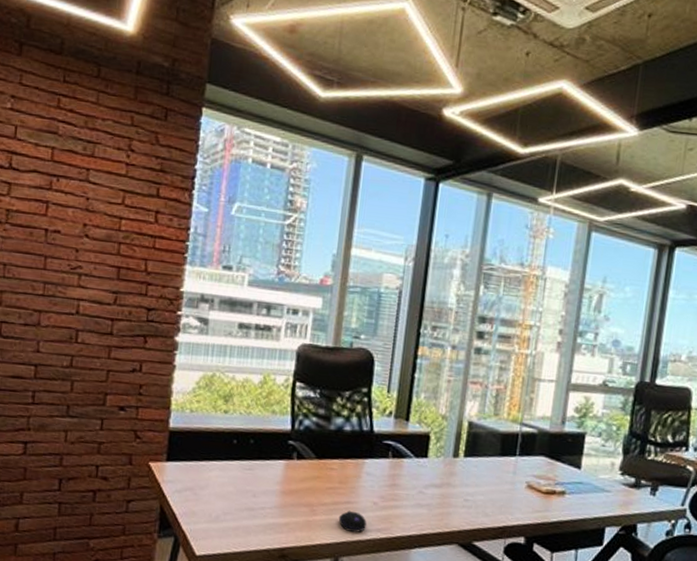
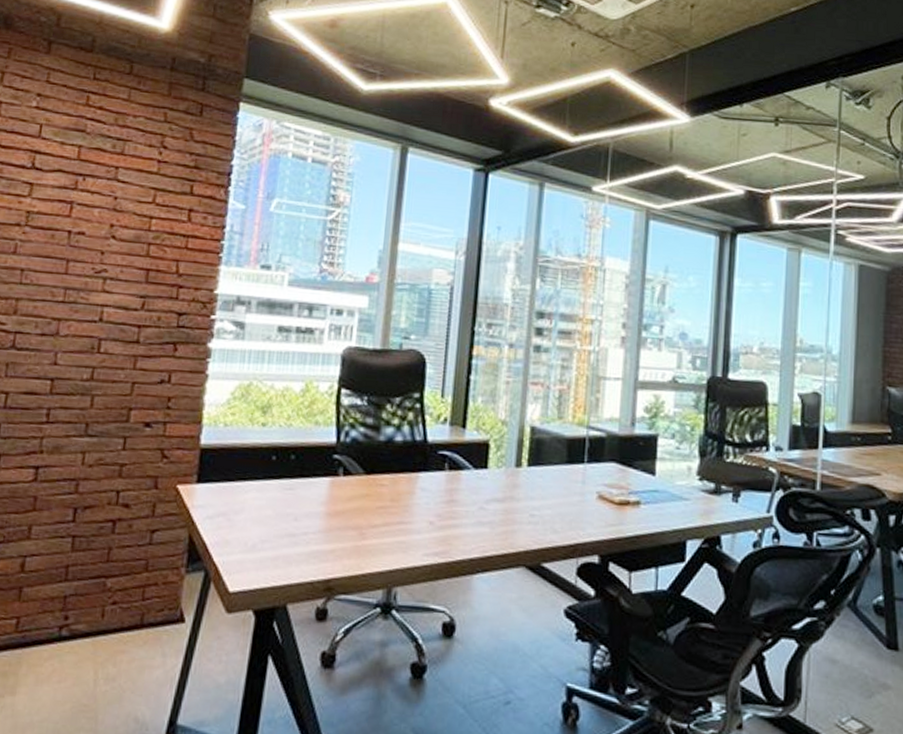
computer mouse: present [338,510,367,532] -> none [391,532,422,557]

